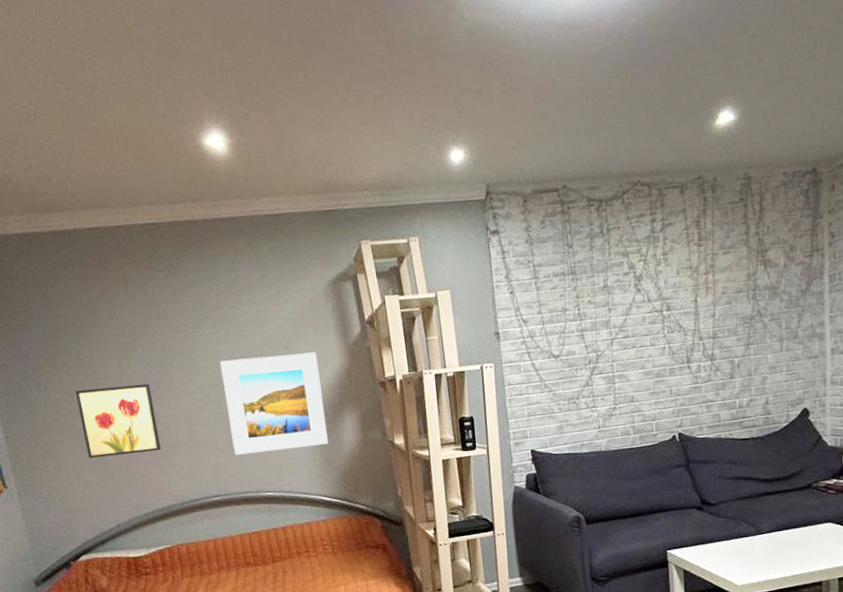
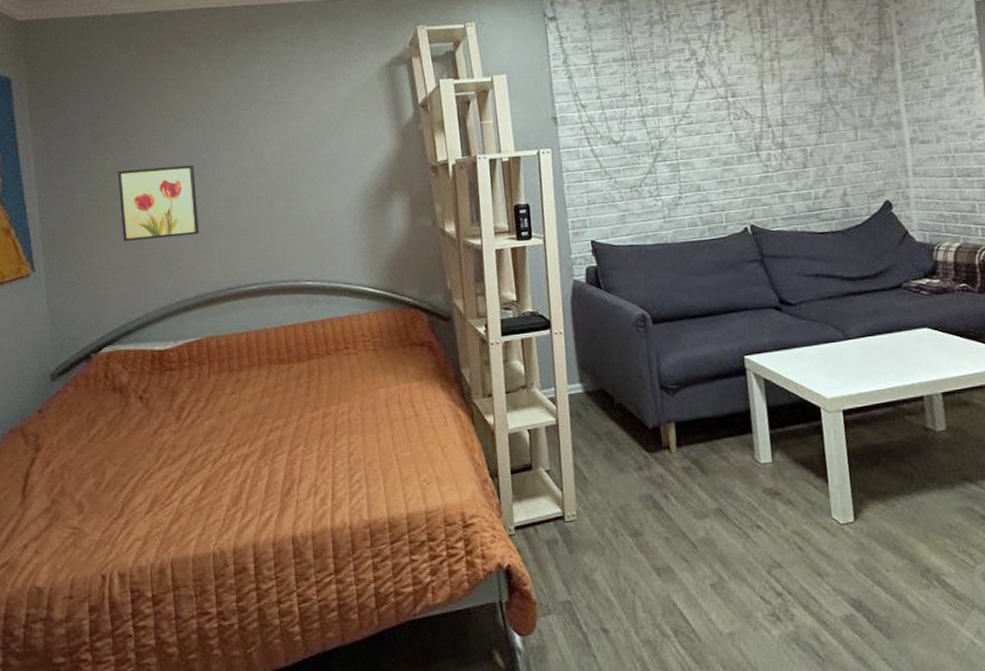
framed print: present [219,352,328,455] -> none [267,135,375,241]

